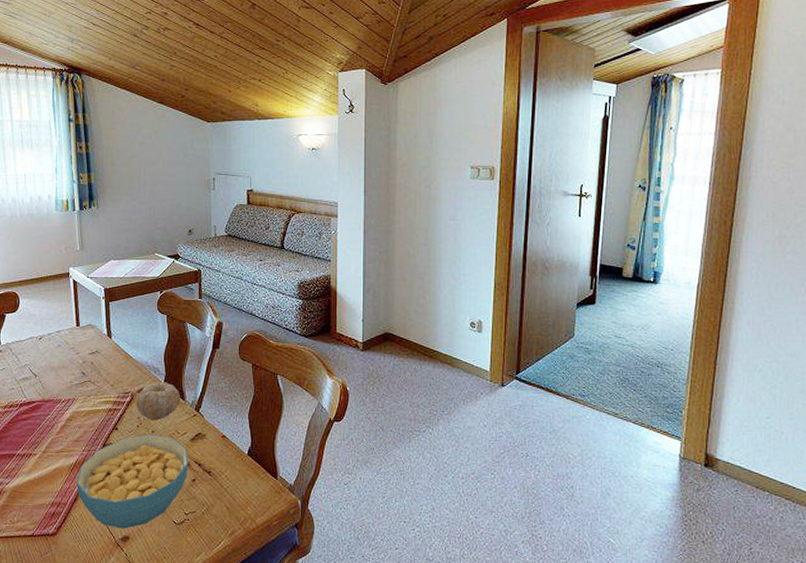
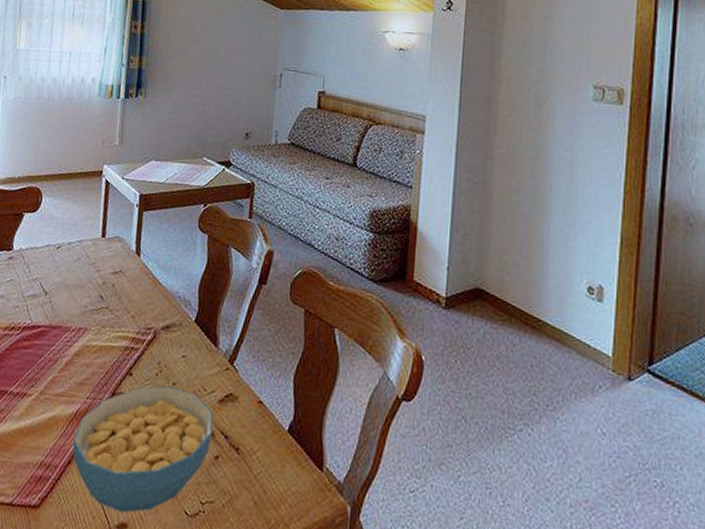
fruit: present [136,382,181,420] -> none [158,318,214,370]

